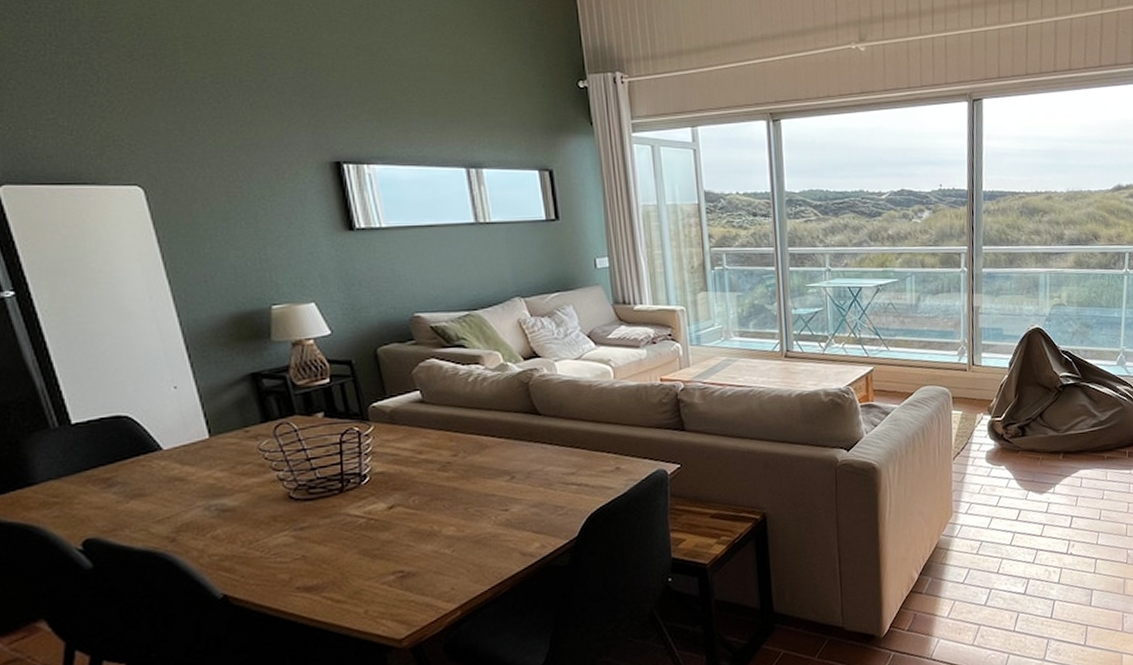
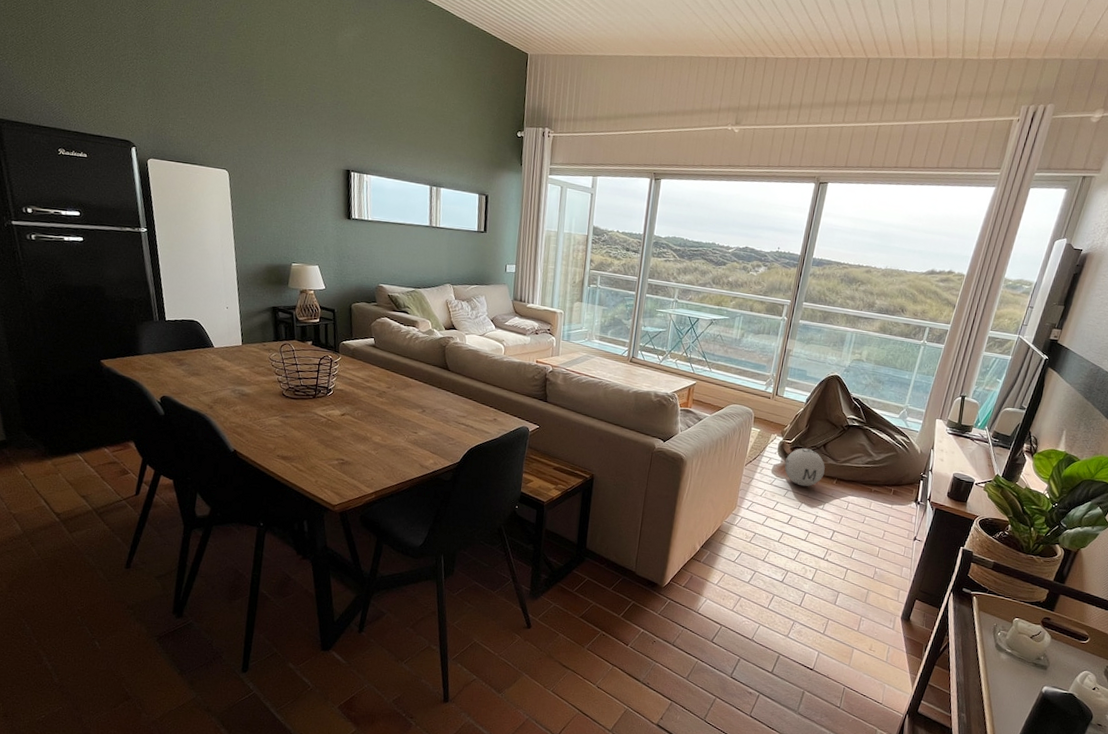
ball: none [999,423,1047,471] -> present [784,448,825,487]

